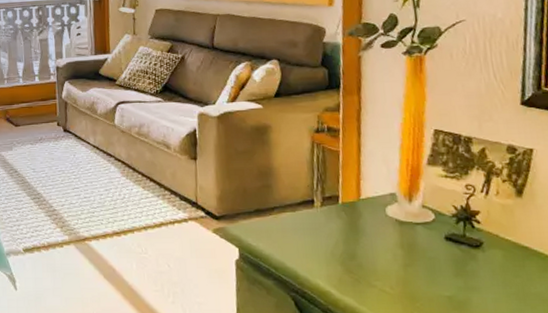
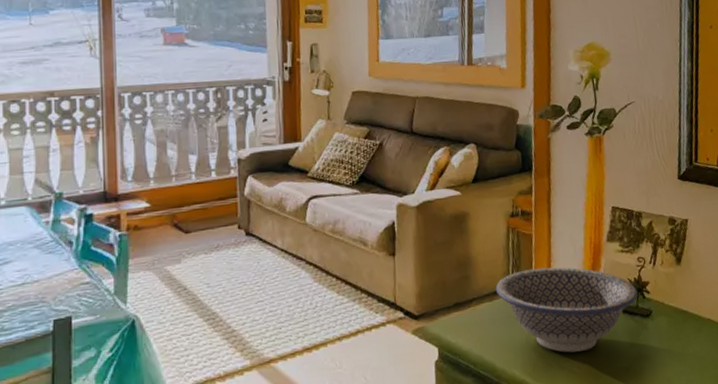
bowl: none [298,185,465,272] -> present [495,267,638,353]

